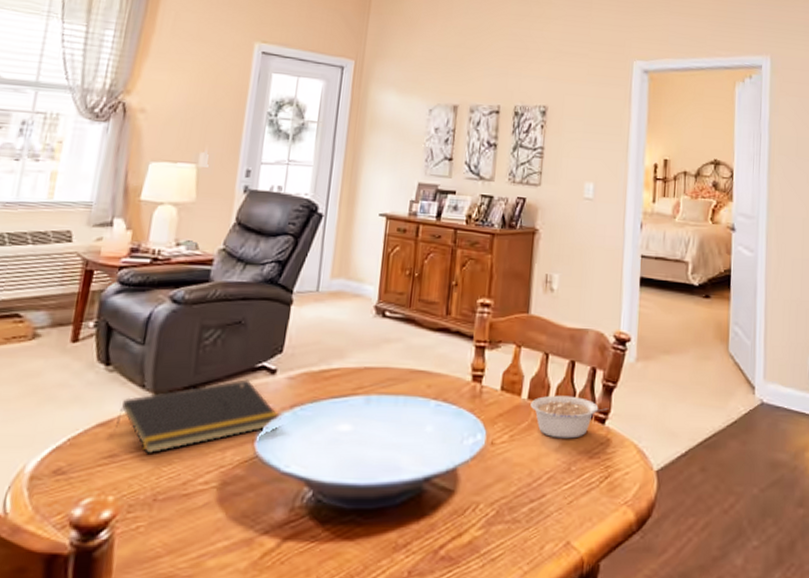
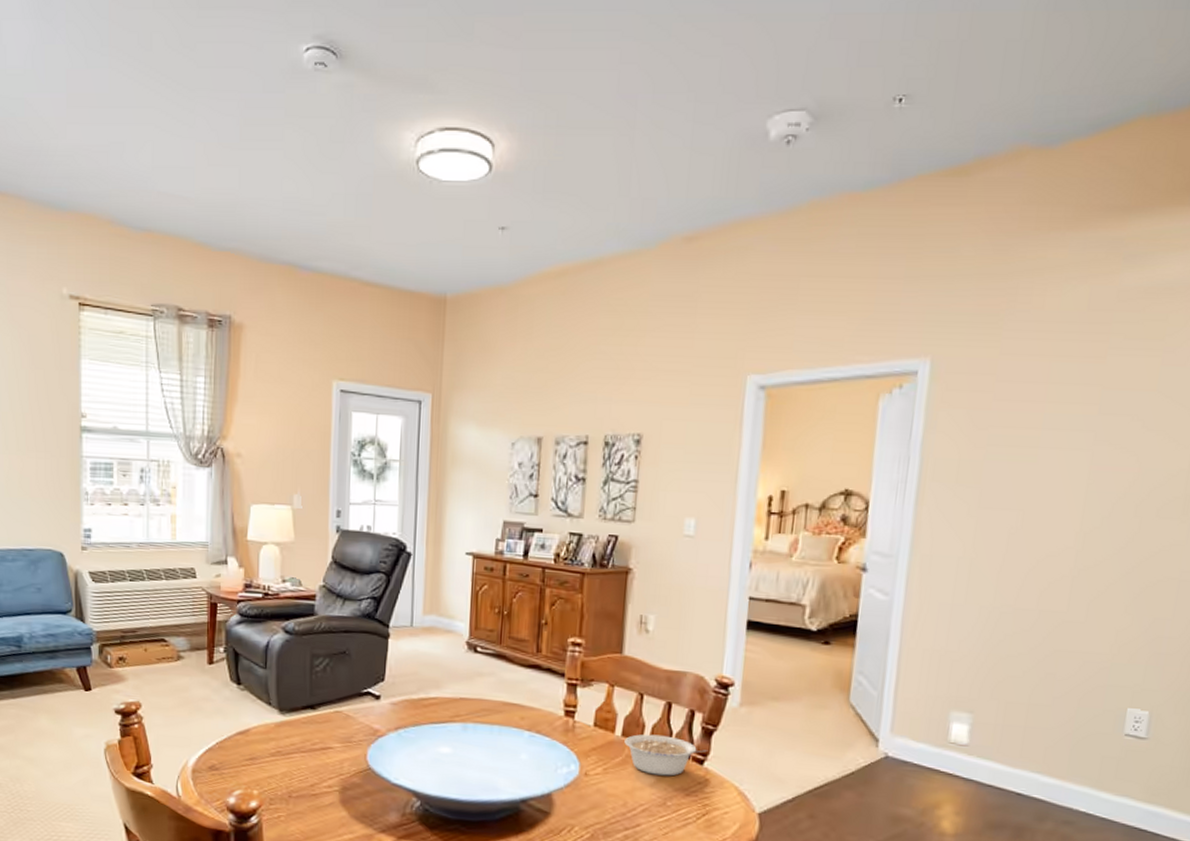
notepad: present [114,379,281,454] -> none [251,702,388,760]

